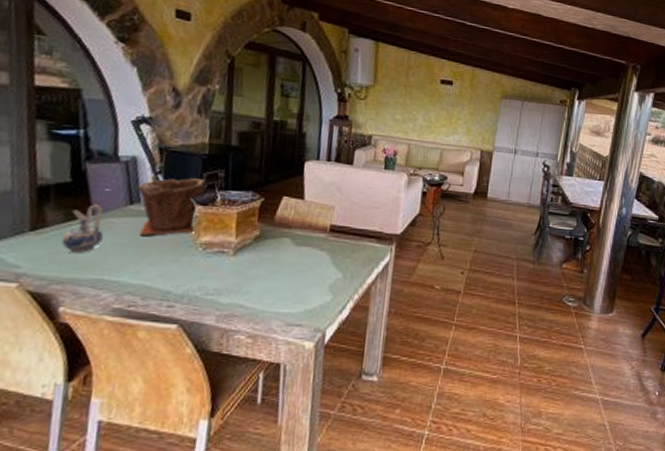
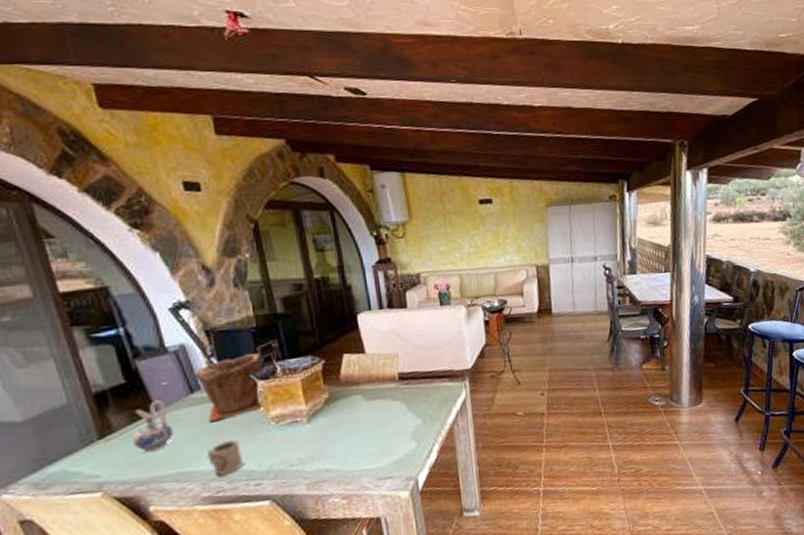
cup: none [128,256,163,290] -> present [207,439,243,476]

